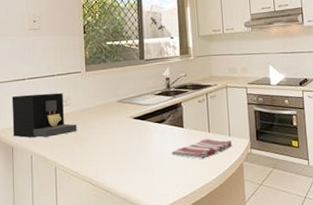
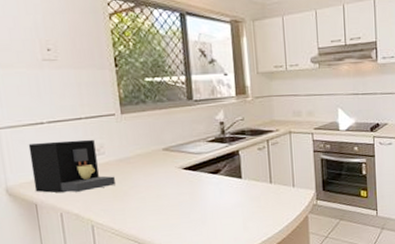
dish towel: present [171,139,233,160] -> none [228,190,297,213]

